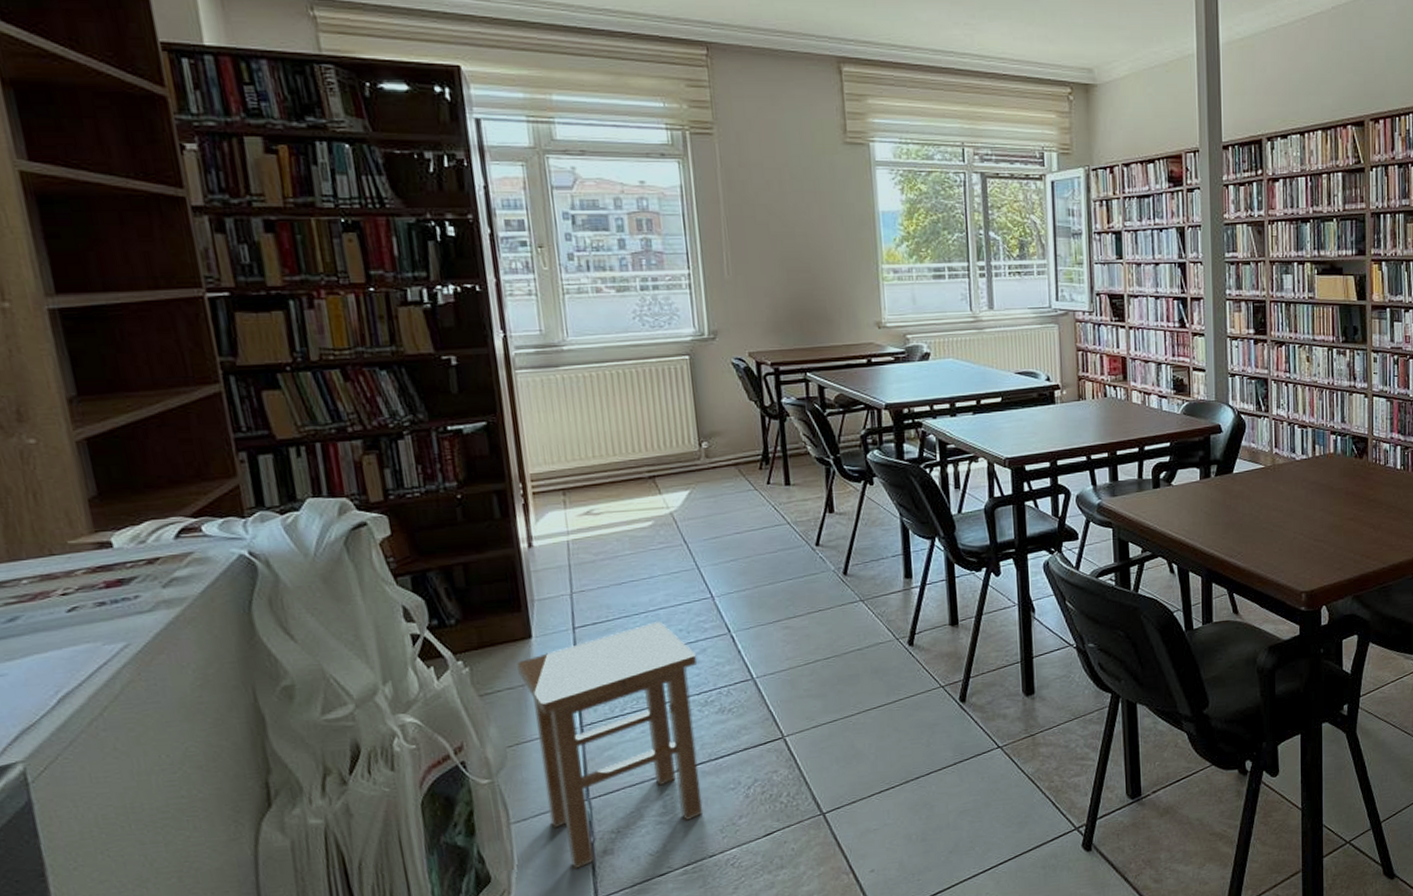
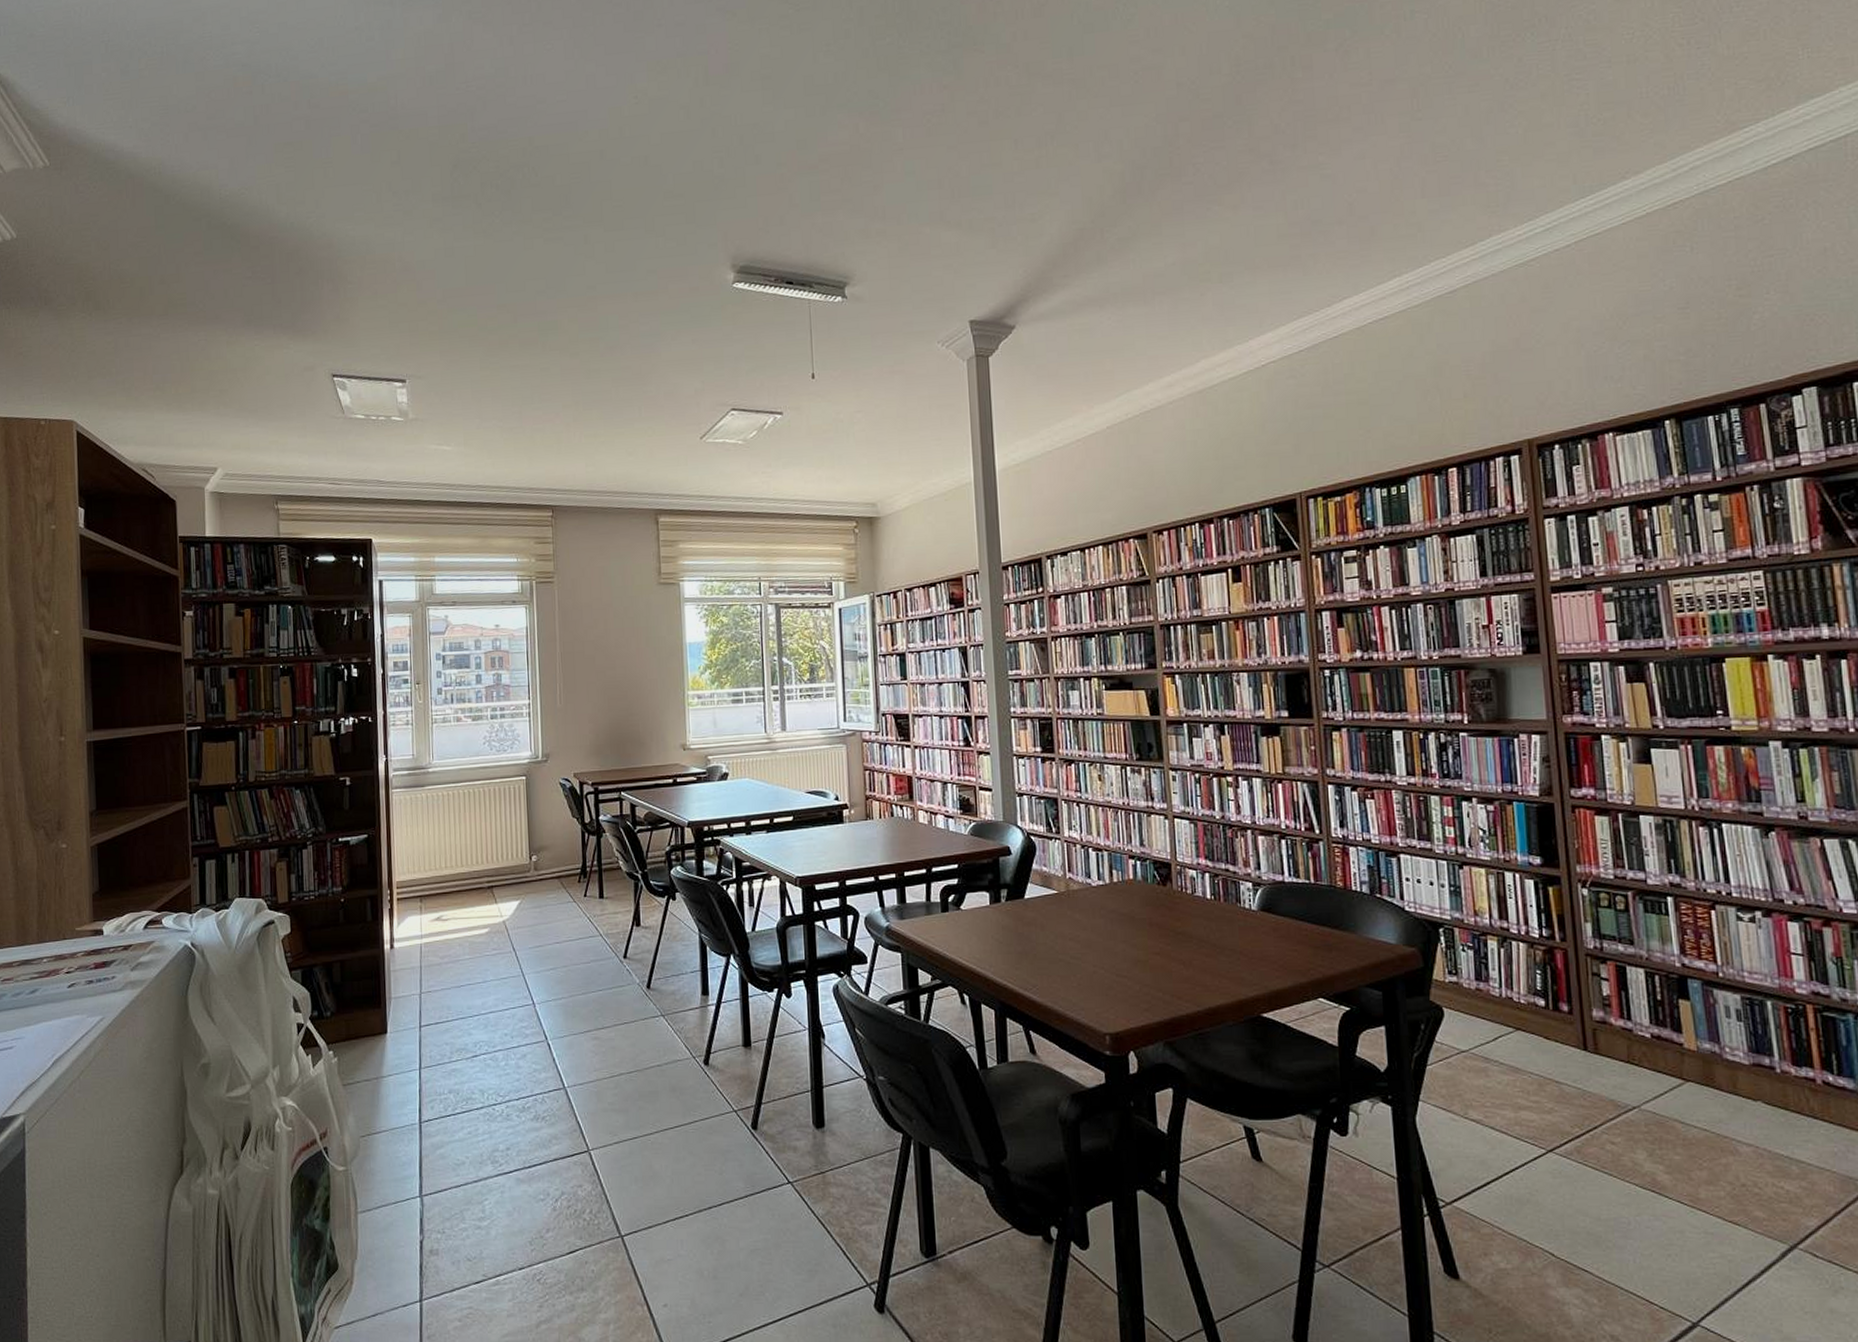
stool: present [517,620,704,869] -> none [374,1024,519,1266]

